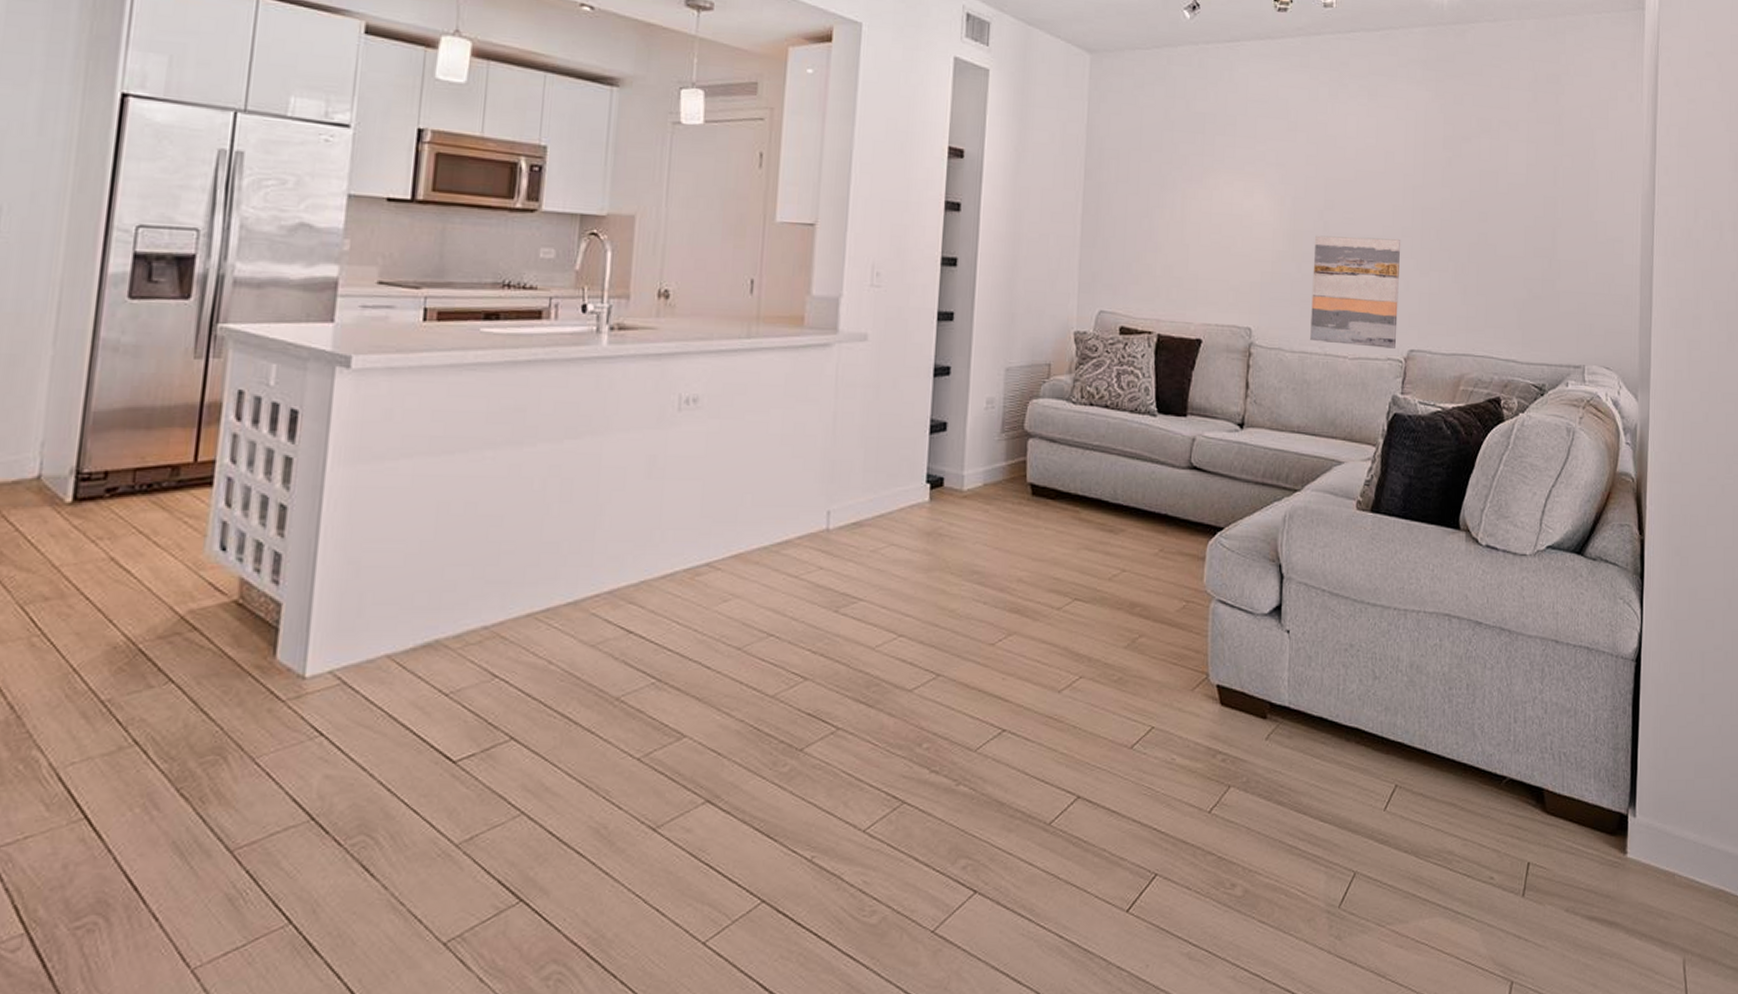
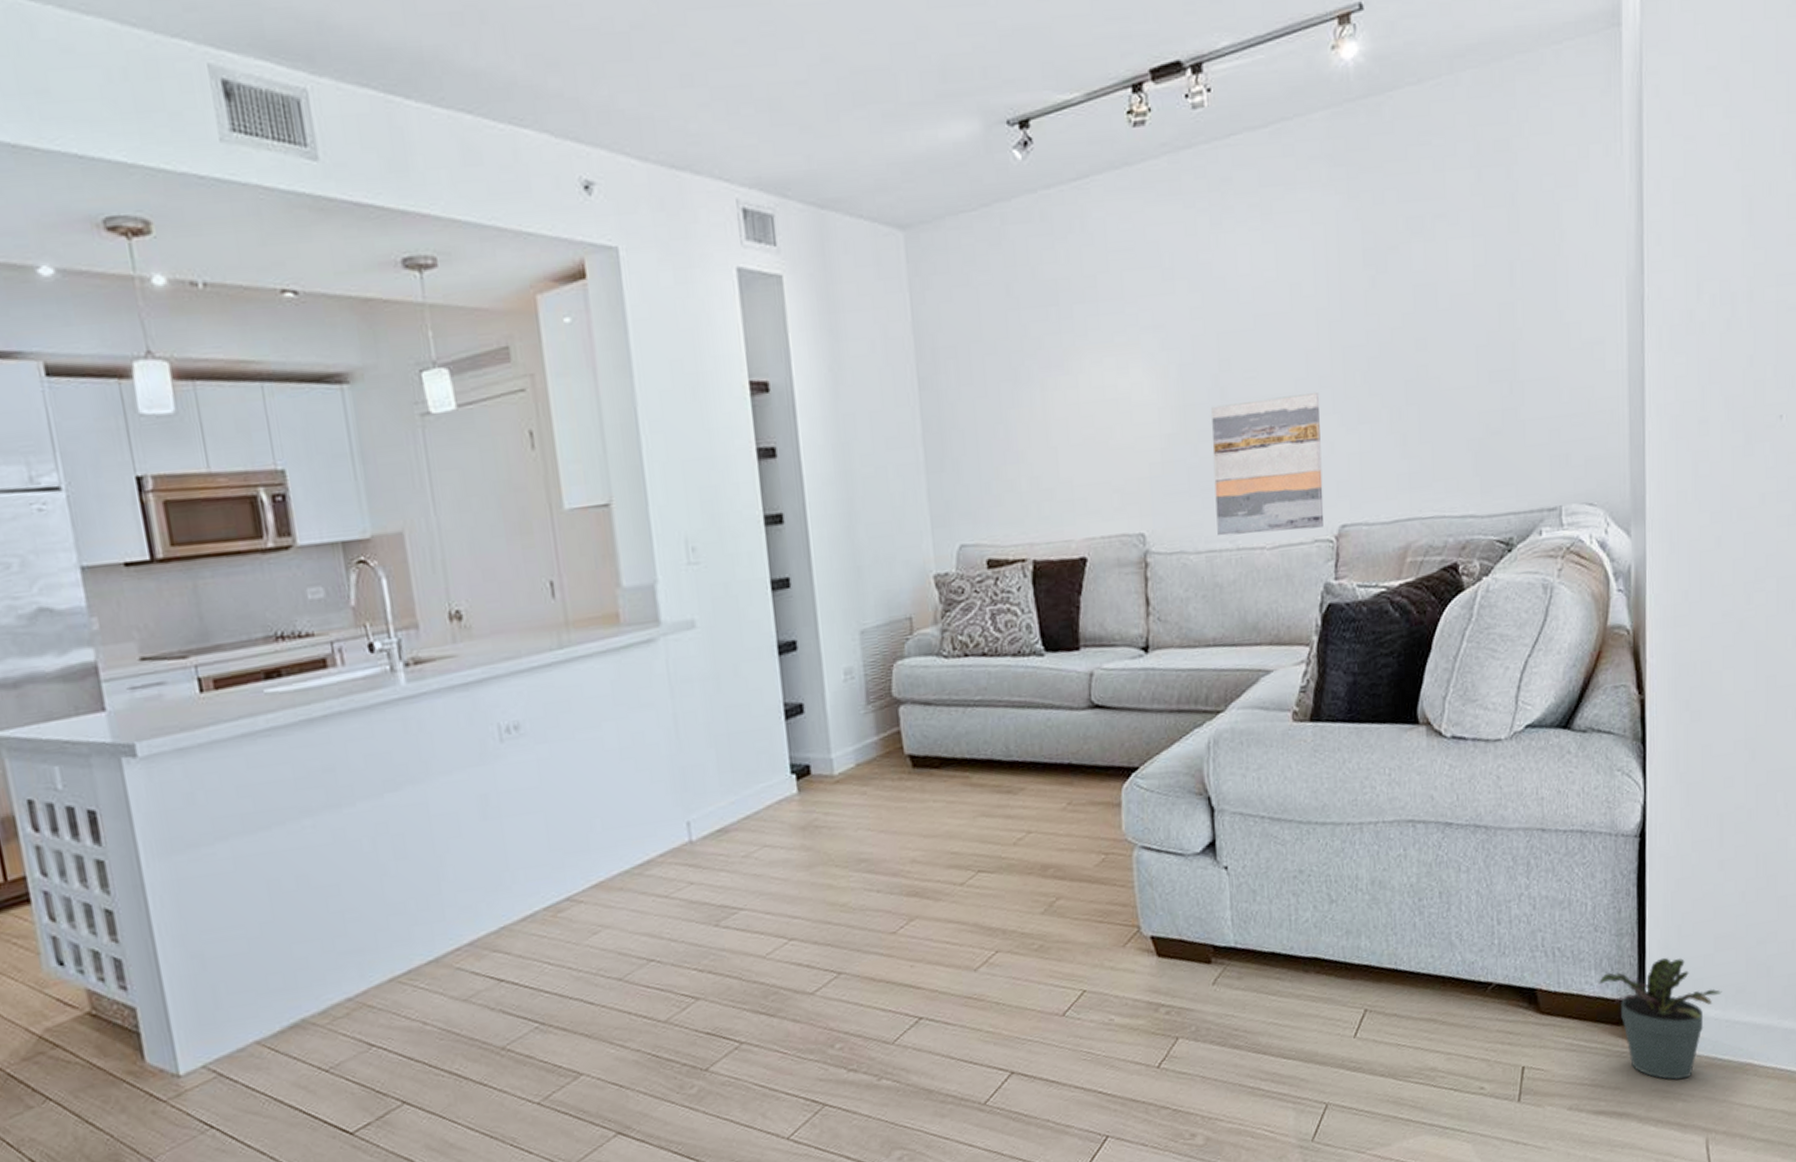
potted plant: none [1597,776,1700,897] -> present [1599,957,1722,1080]

